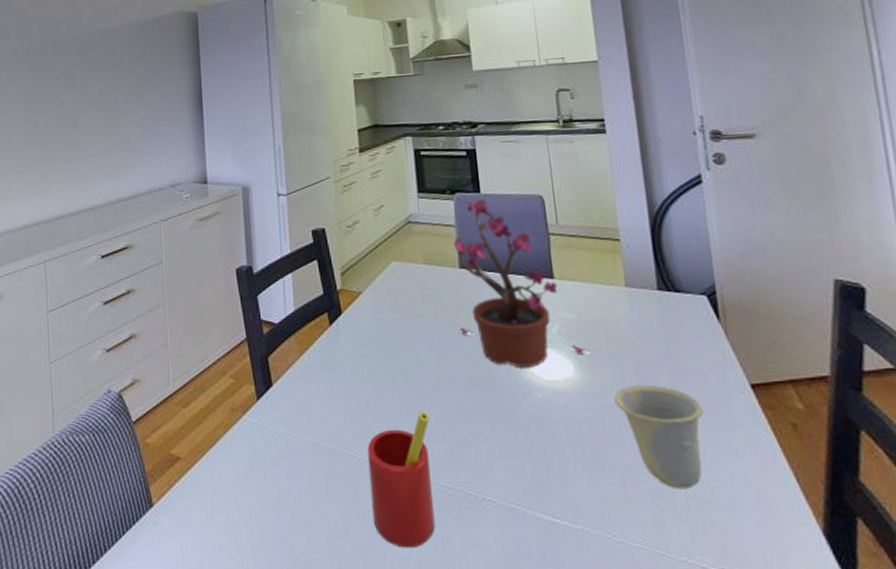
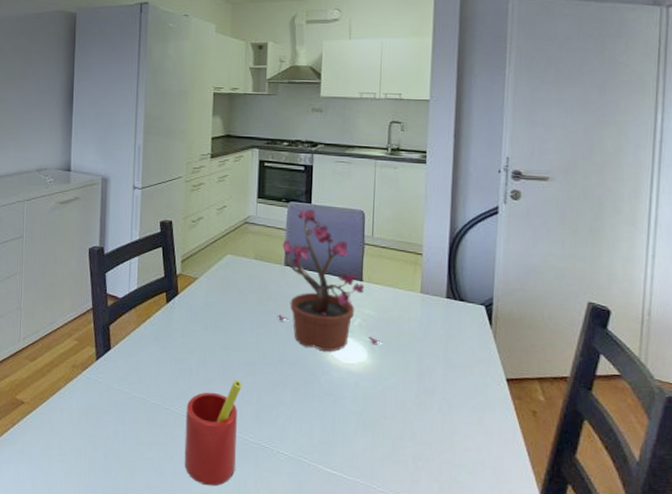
cup: present [613,385,704,489] -> none [396,372,466,455]

